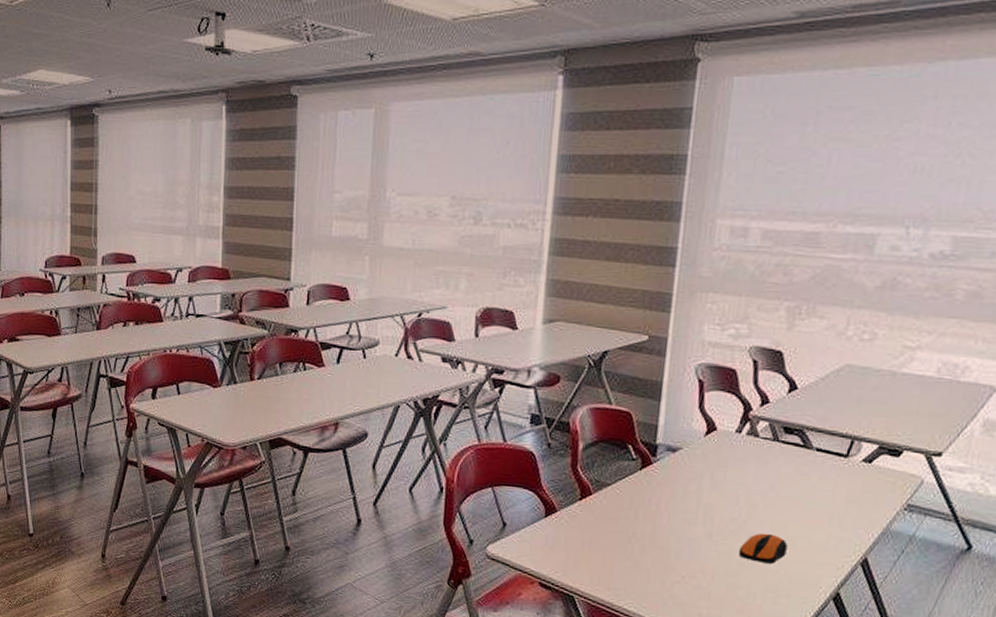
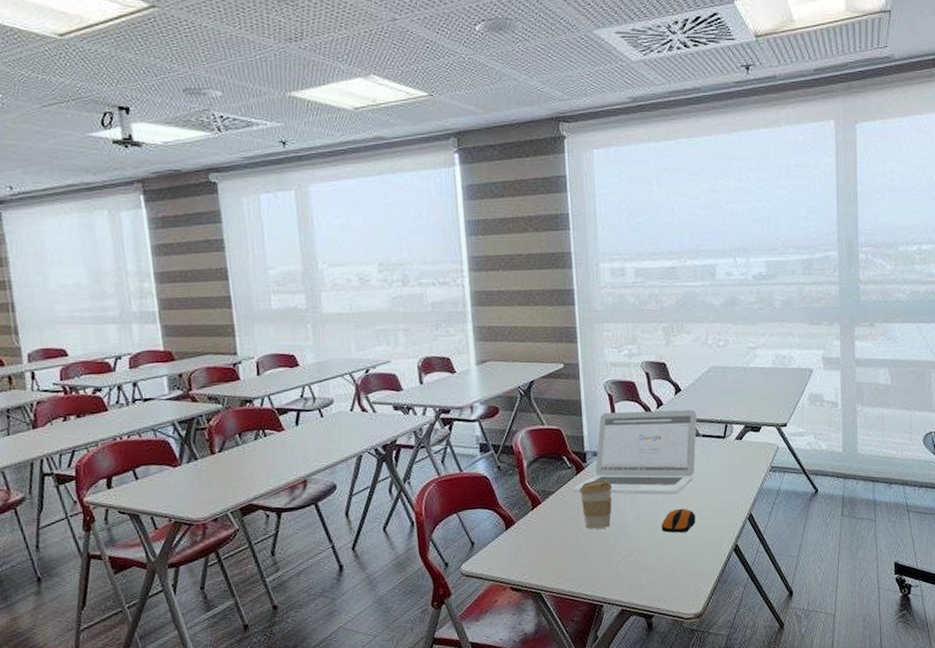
laptop: none [633,401,814,516] -> present [572,409,697,496]
coffee cup: none [641,479,684,538] -> present [579,479,612,529]

